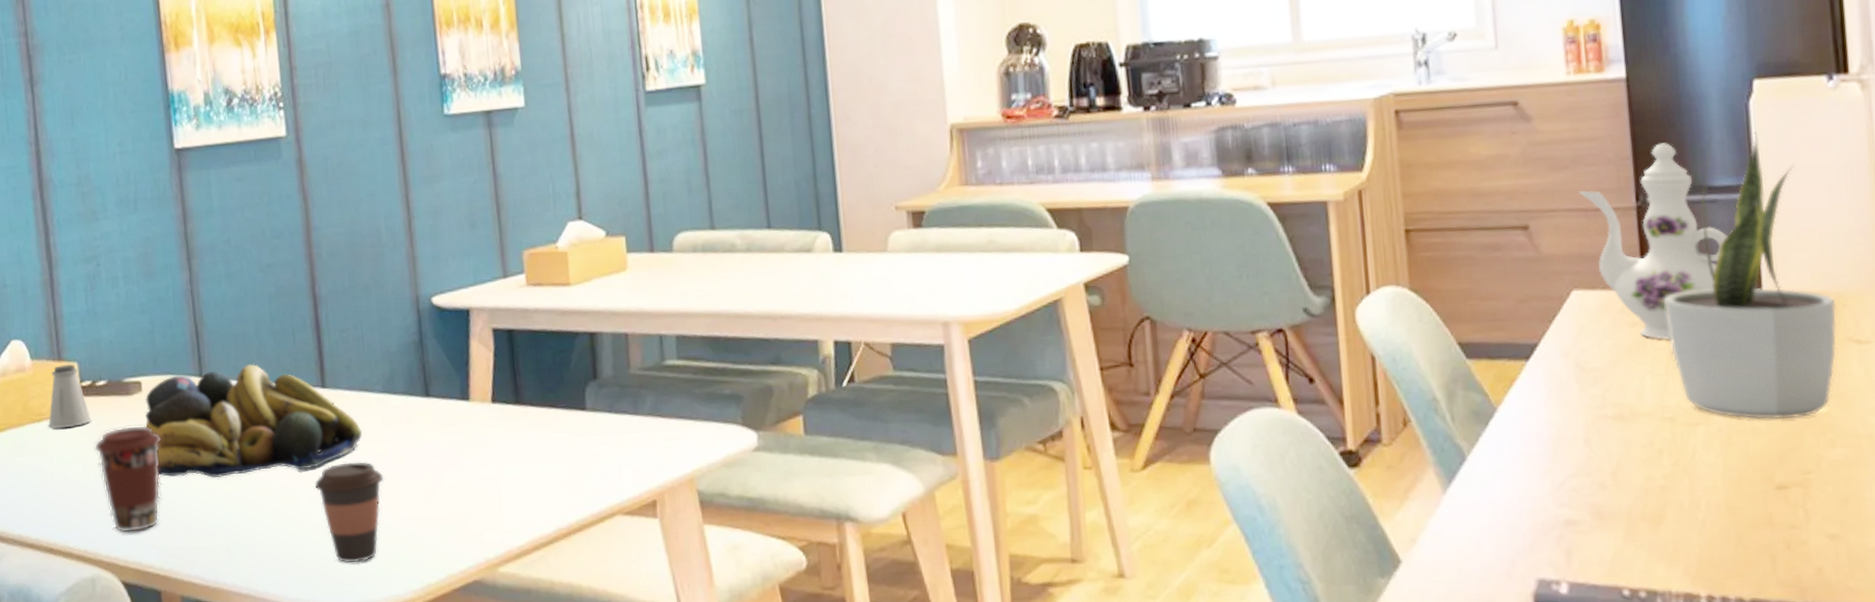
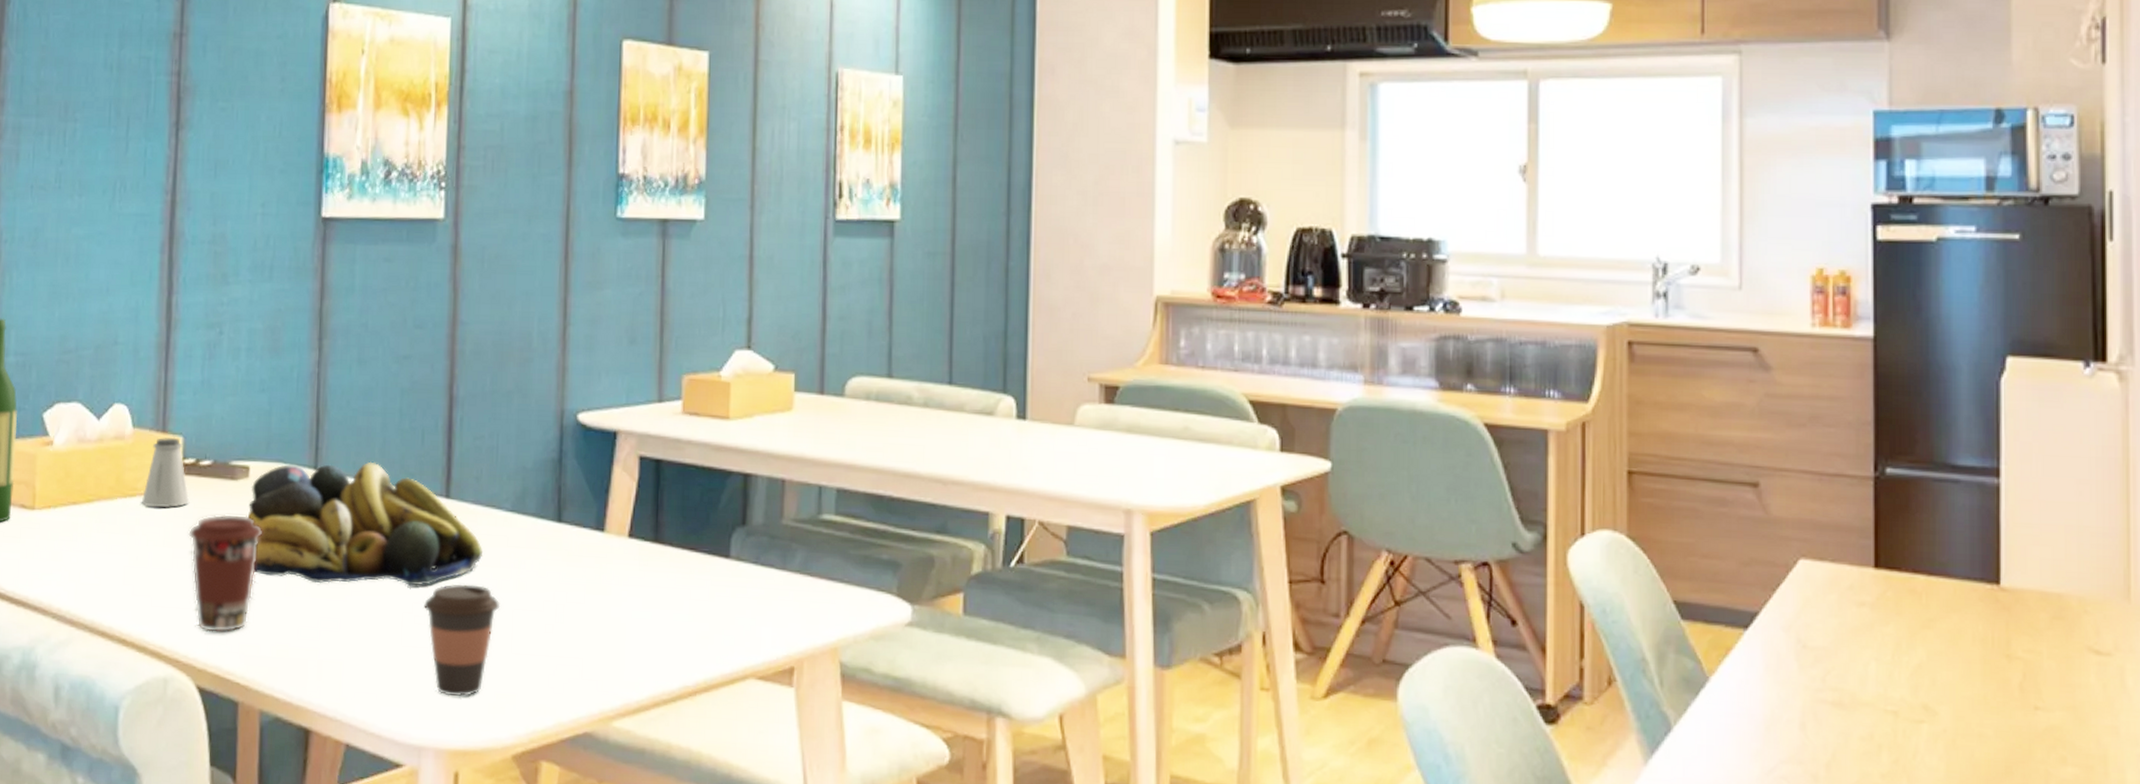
ewer: present [1579,143,1727,340] -> none [1814,412,1967,625]
potted plant: present [1664,131,1837,420] -> none [1896,407,2078,729]

